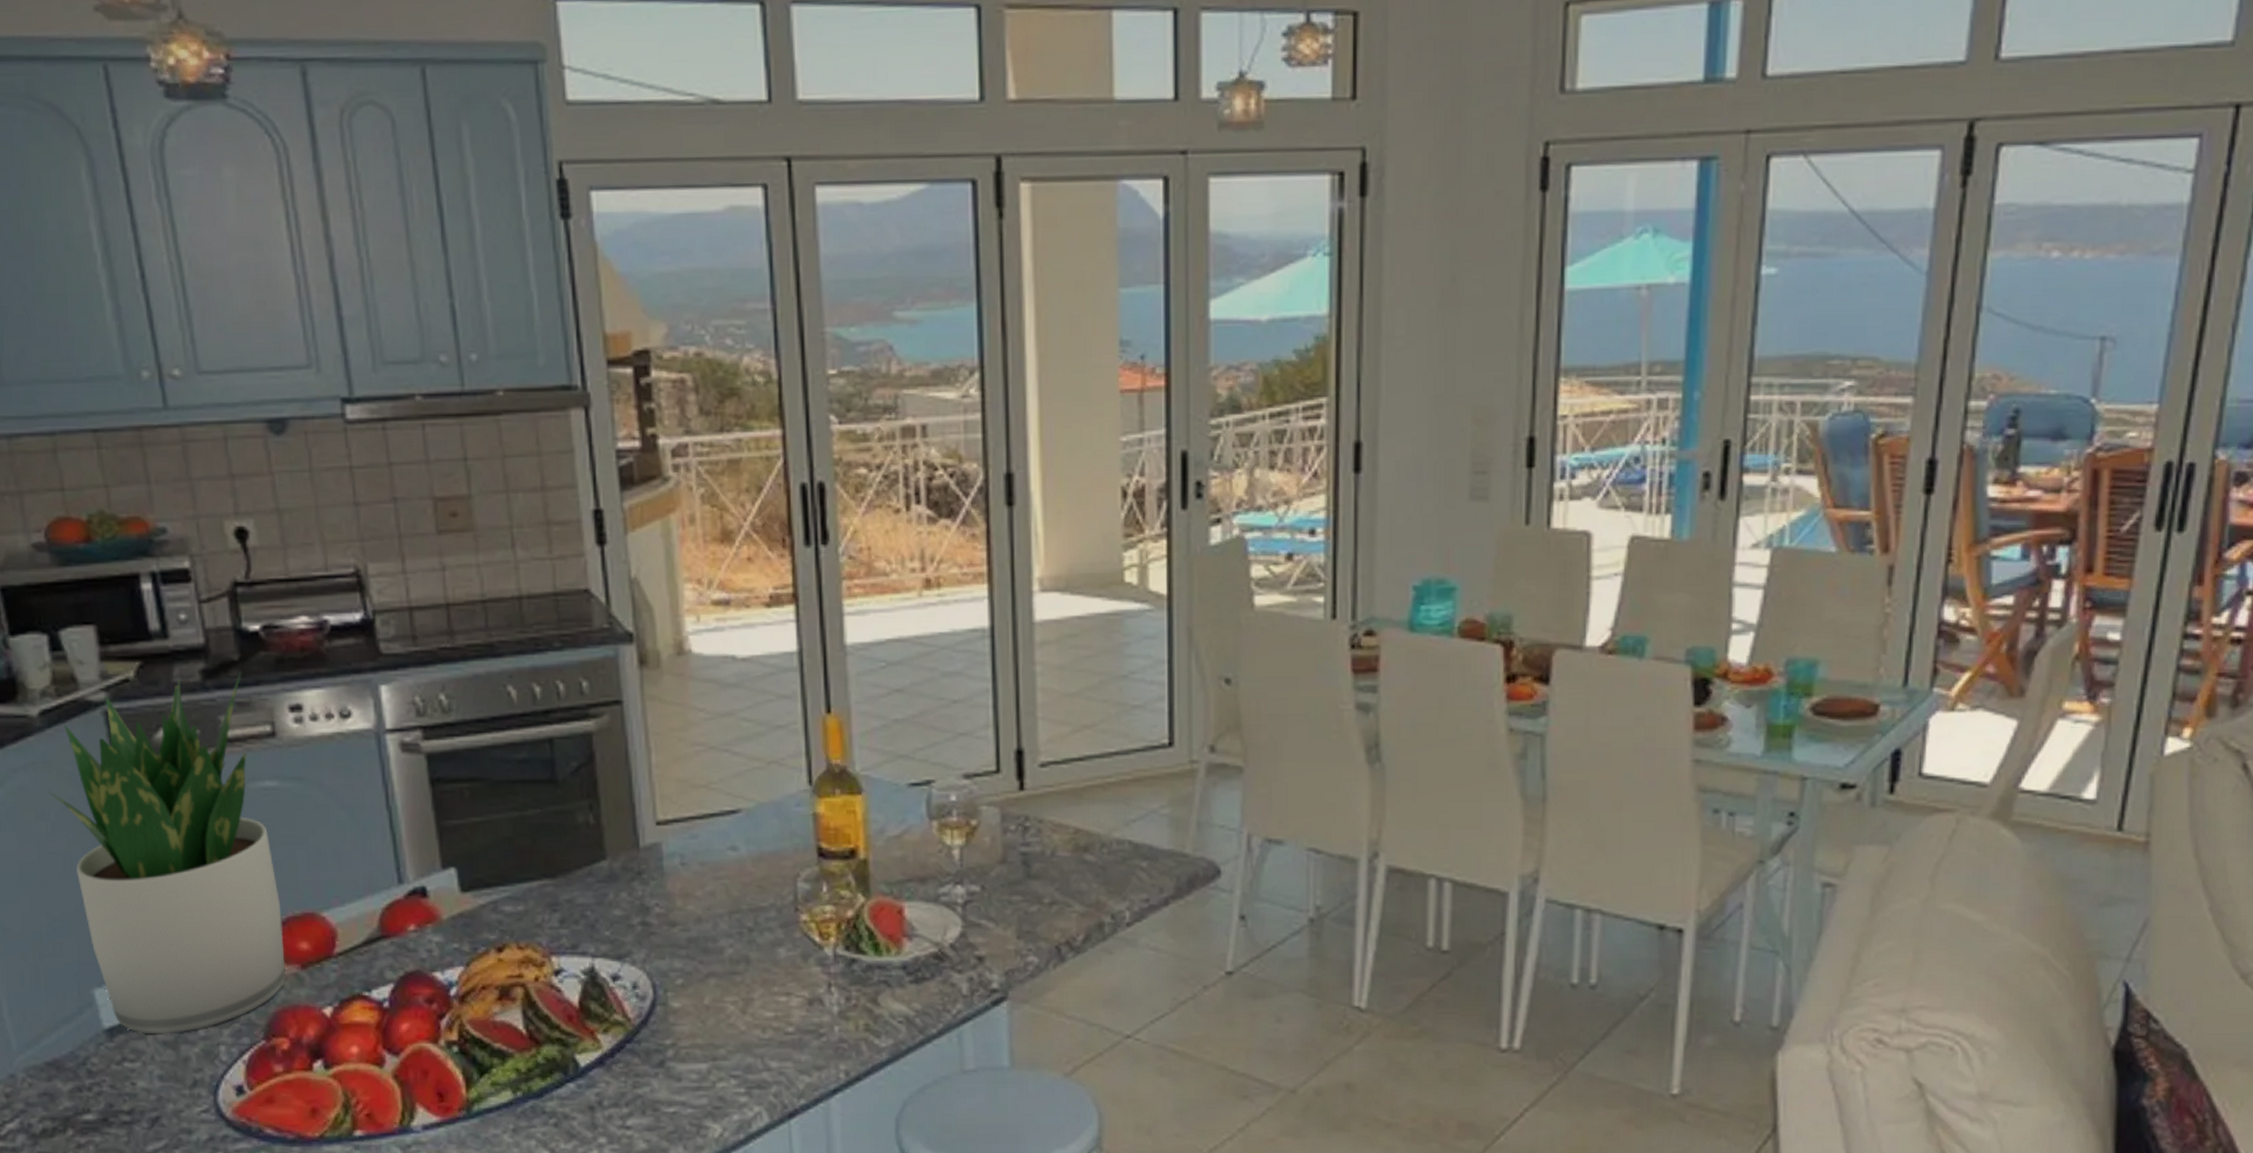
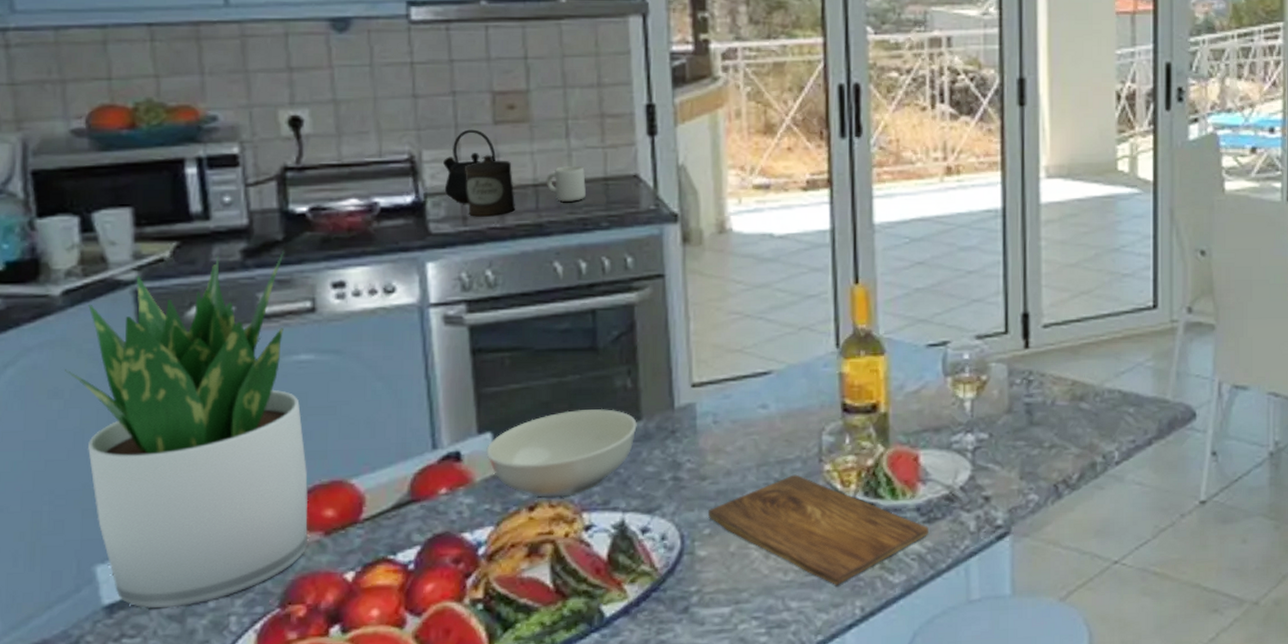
kettle: none [389,540,442,621] -> present [443,129,496,203]
canister: none [411,568,464,636] -> present [465,155,515,217]
bowl: none [450,845,602,940] -> present [485,408,637,499]
mug: none [494,579,536,619] -> present [546,165,586,202]
cutting board: none [680,924,916,1046] -> present [708,474,928,585]

